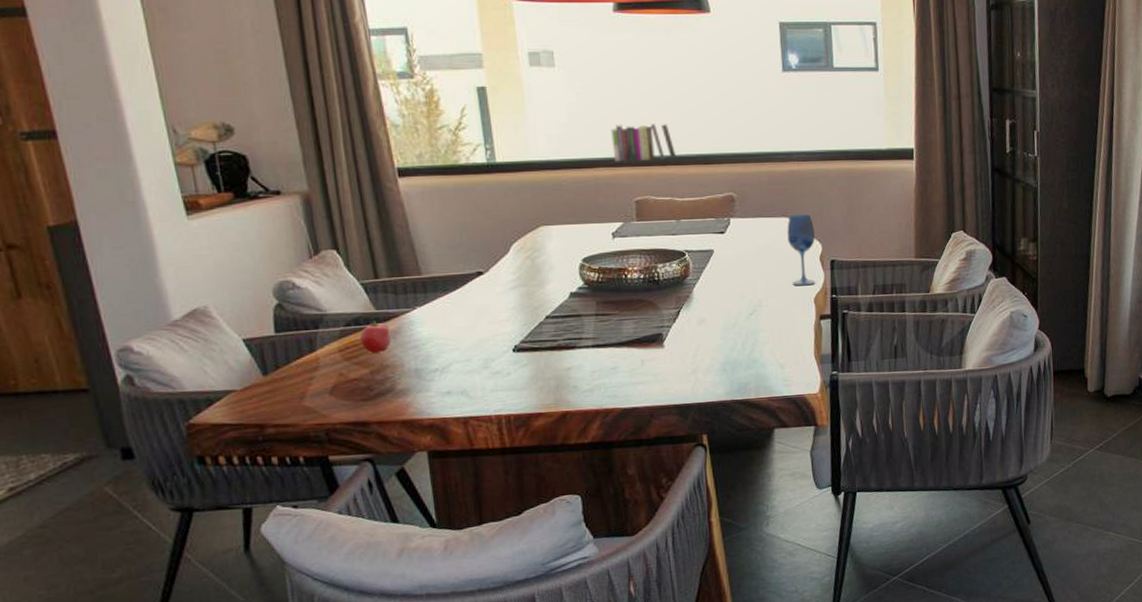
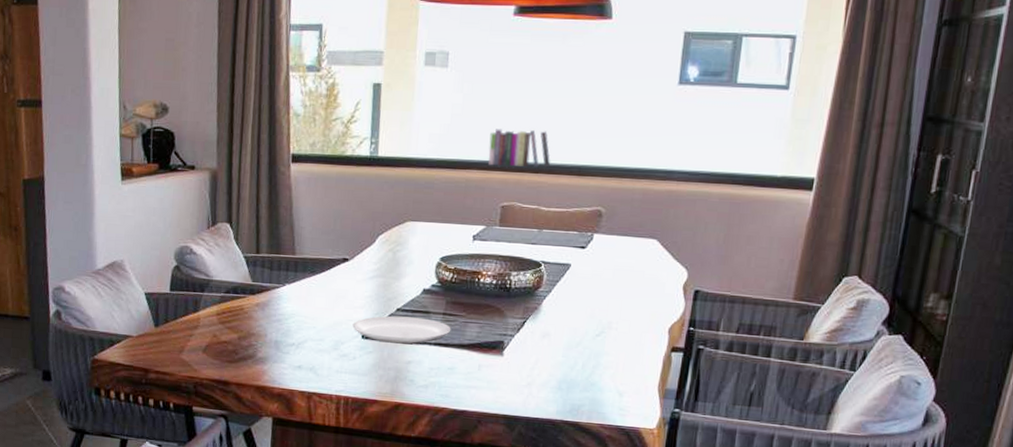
fruit: present [360,321,392,354] -> none [235,292,261,322]
plate: none [500,322,607,353] -> present [352,315,451,344]
wineglass: present [787,214,815,286] -> none [648,237,683,314]

